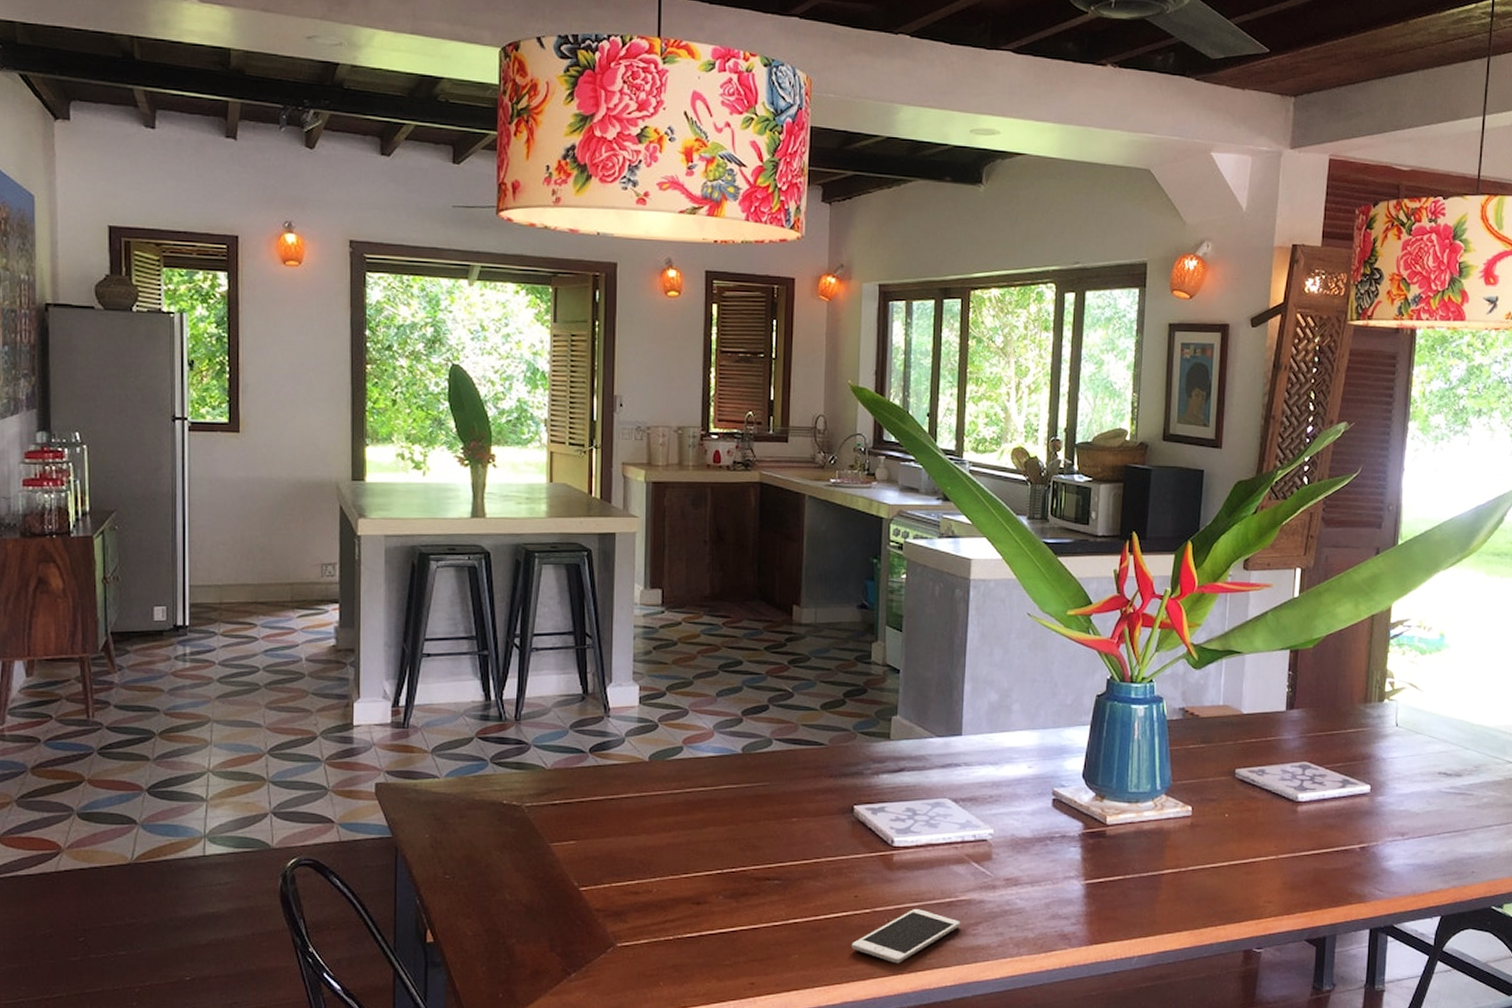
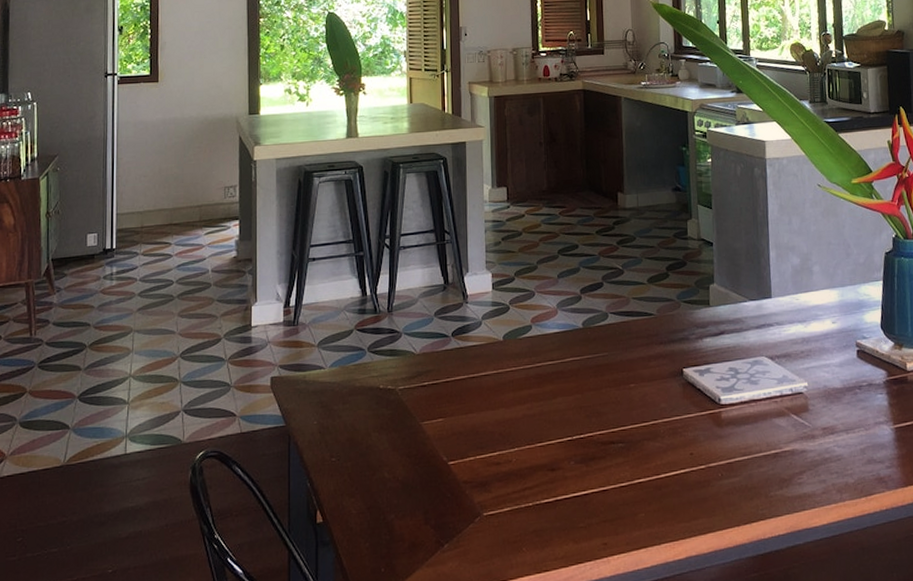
cell phone: present [851,909,960,964] -> none [691,462,787,516]

